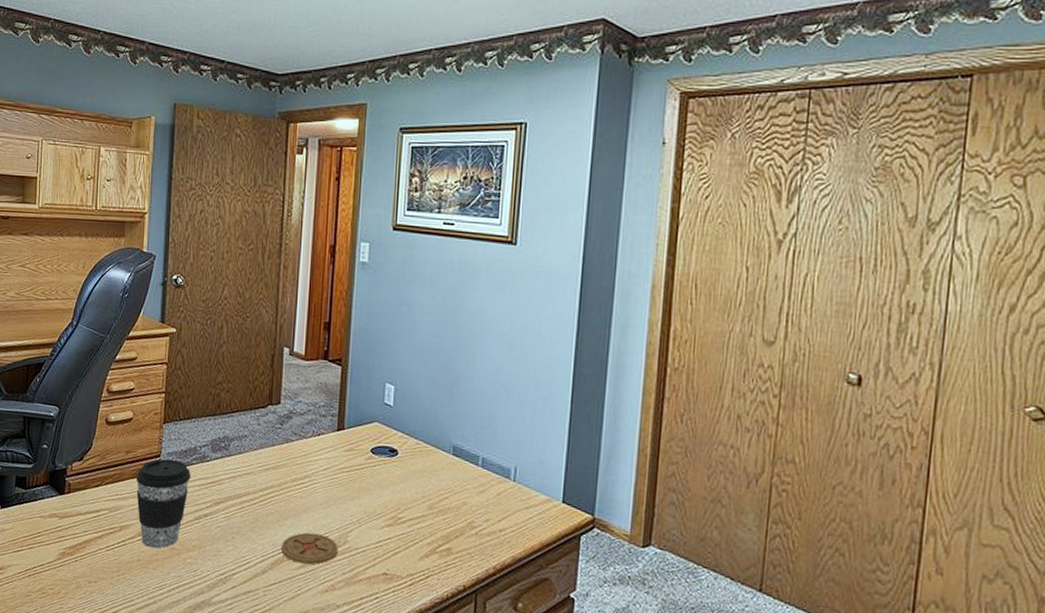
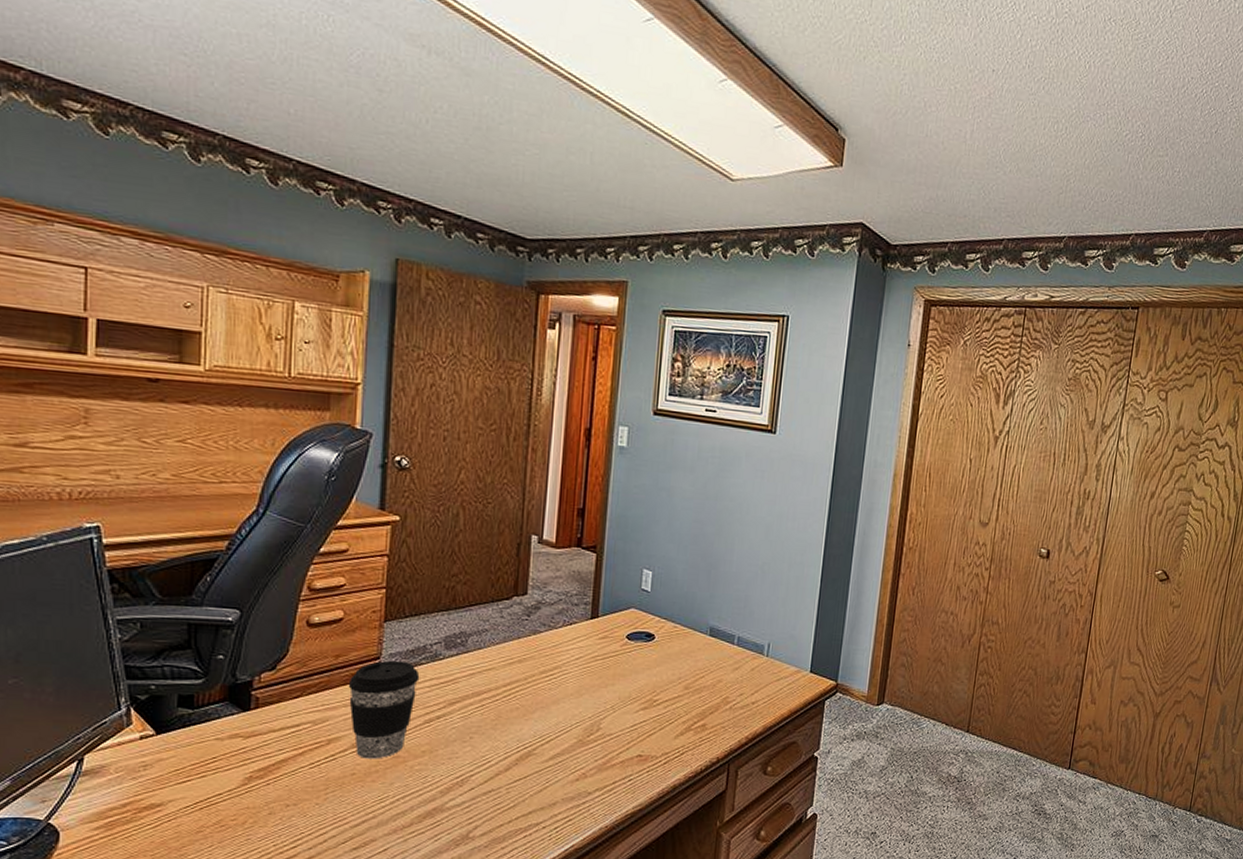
coaster: present [282,532,338,565] -> none [528,724,591,756]

